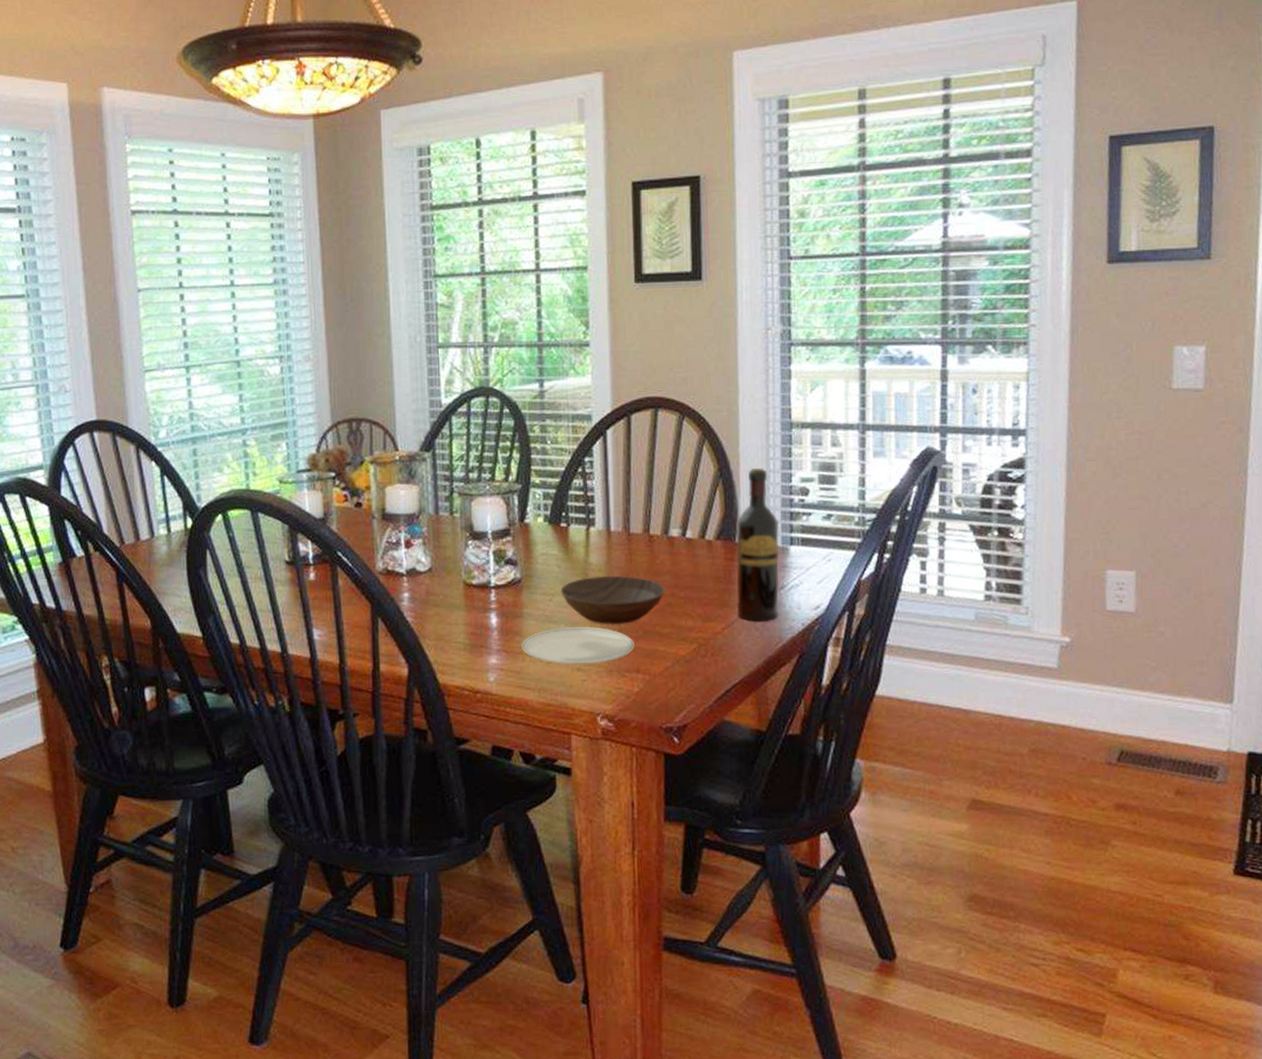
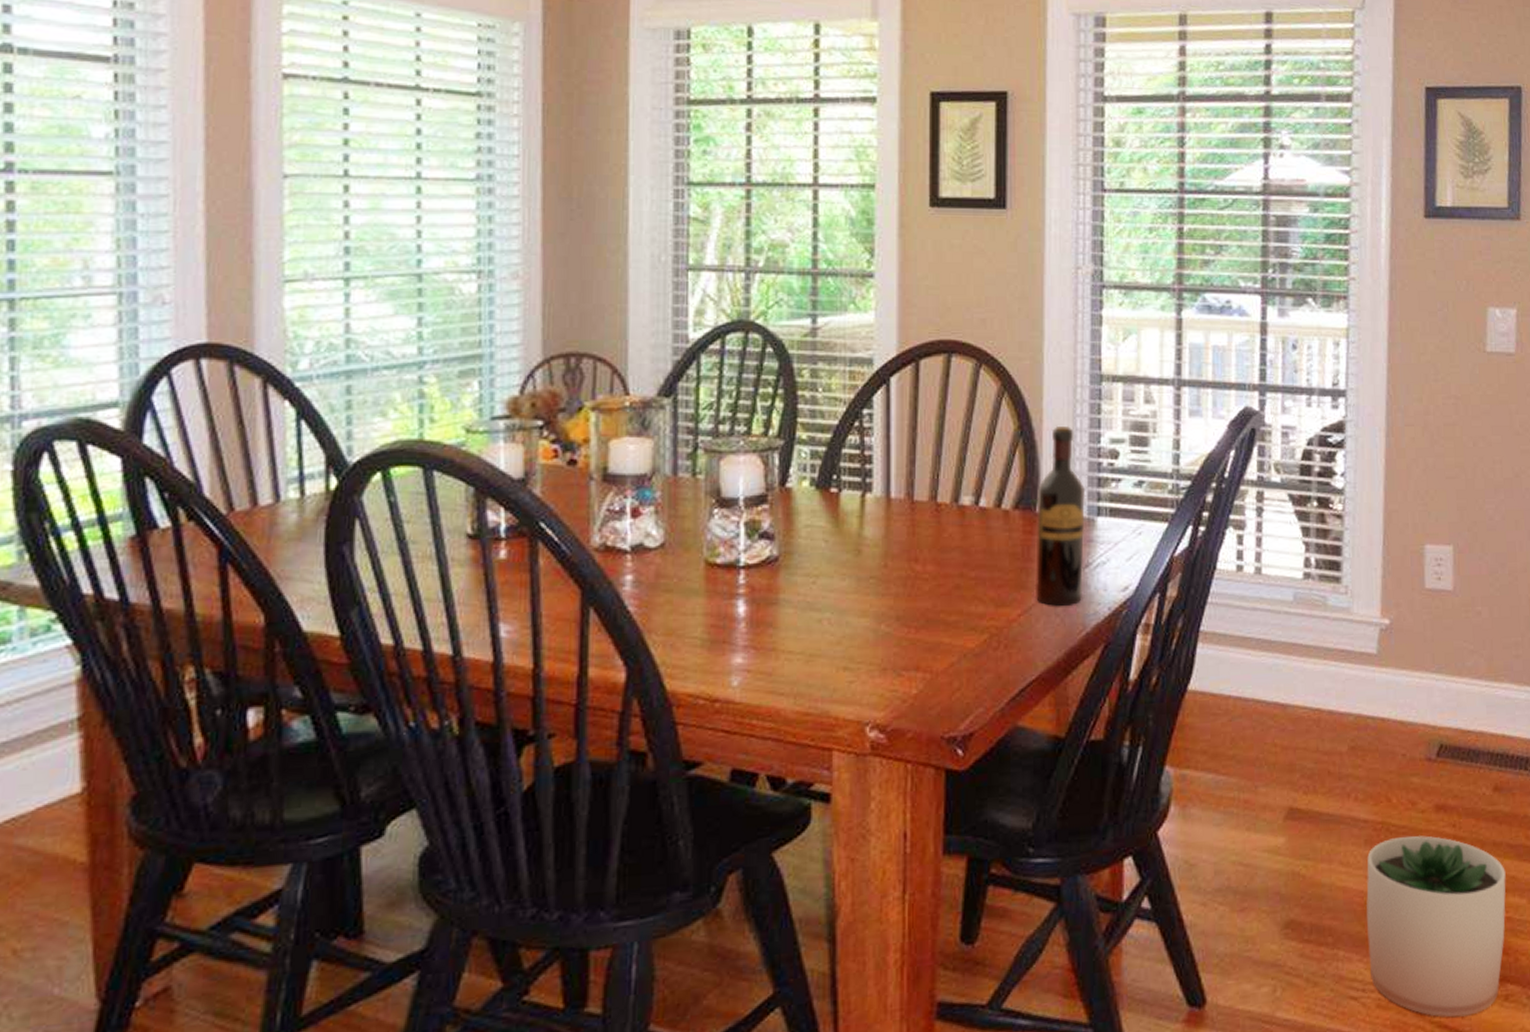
plate: present [522,627,634,666] -> none [775,615,914,664]
bowl: present [560,576,665,625] -> none [826,552,953,613]
planter: none [1046,829,1188,990] -> present [1366,835,1506,1018]

